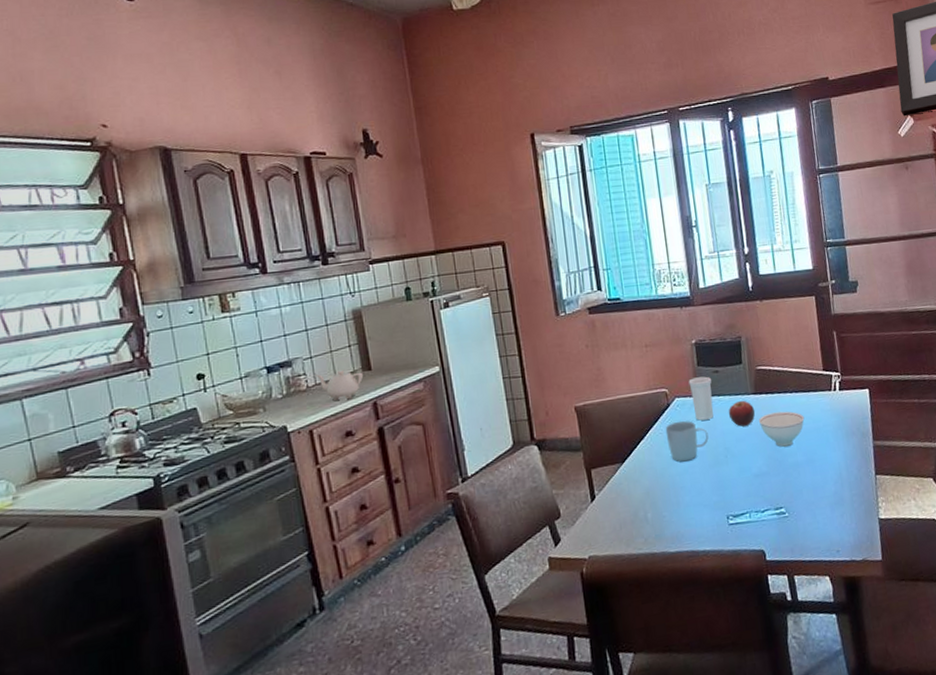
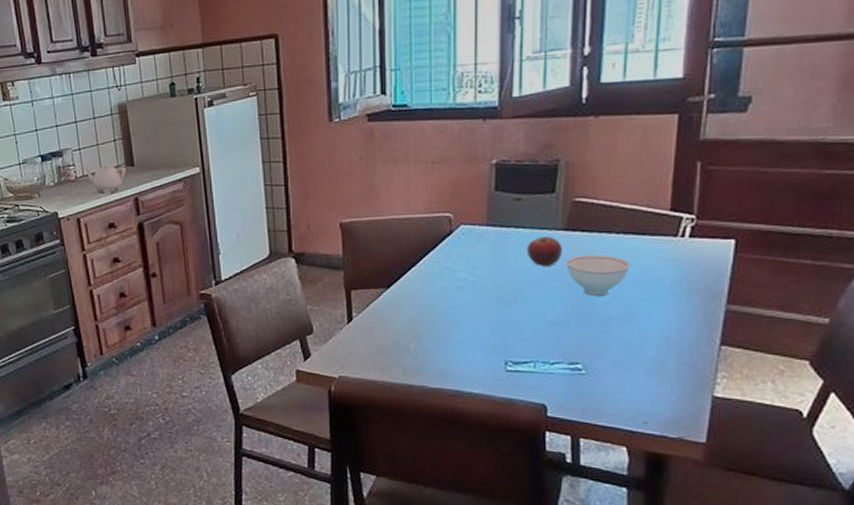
mug: present [665,421,709,462] -> none [443,252,496,296]
cup: present [688,376,714,421] -> none [480,203,510,253]

